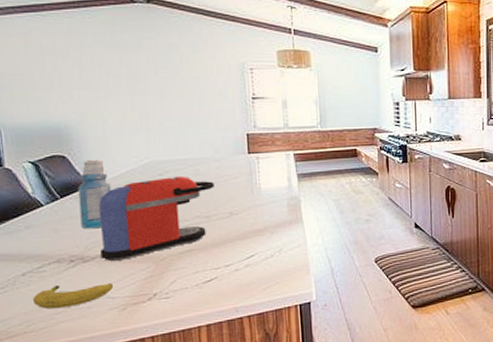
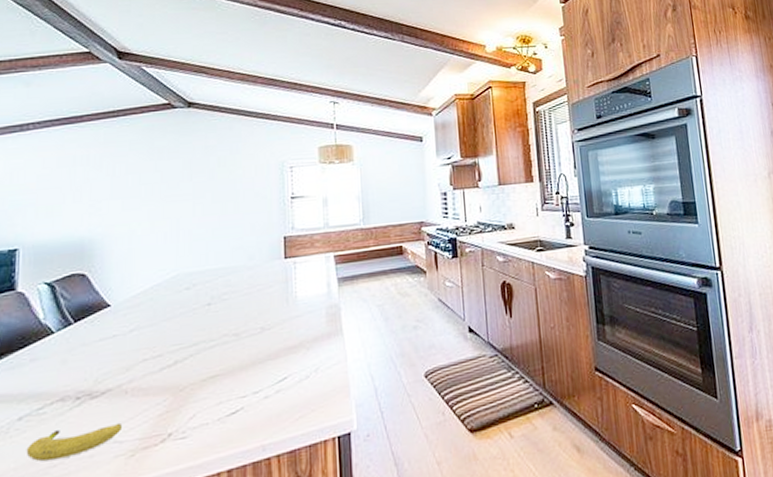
bottle: present [78,159,111,229] -> none [94,275,132,358]
coffee maker: present [99,175,214,261] -> none [112,288,246,396]

